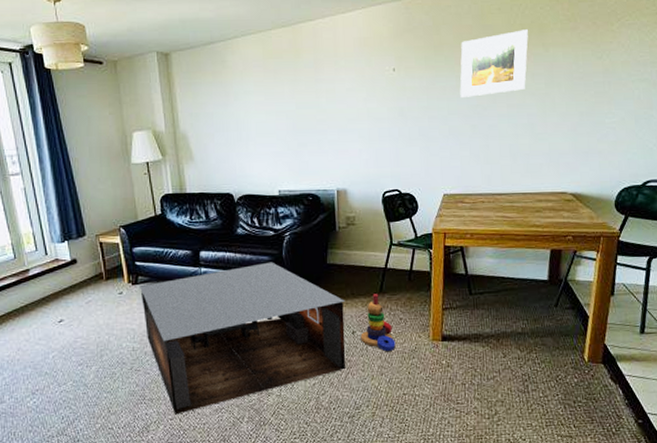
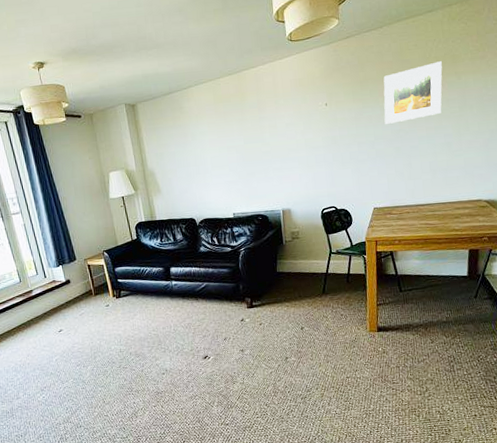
coffee table: present [140,262,346,415] -> none [123,273,297,402]
stacking toy: present [360,294,396,351] -> none [308,295,338,342]

